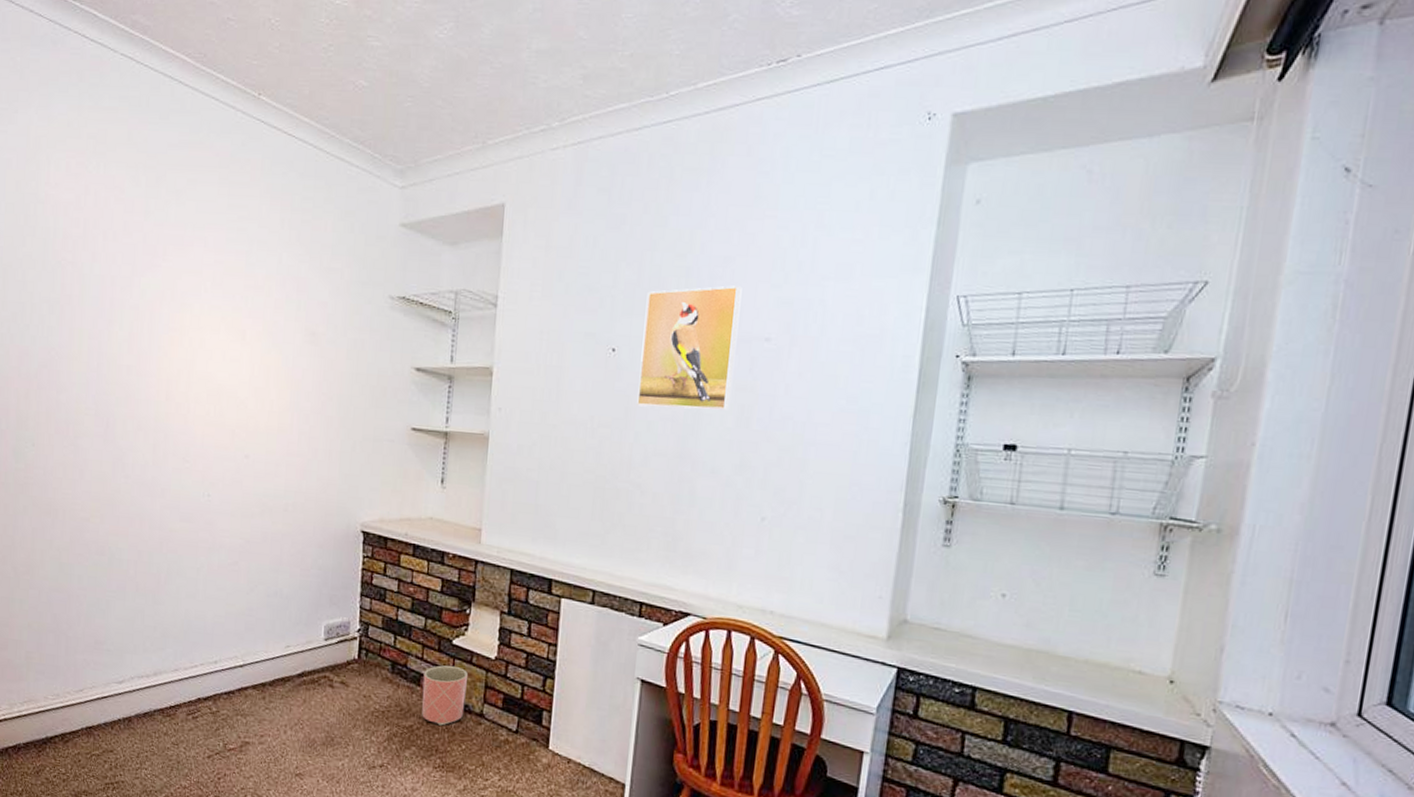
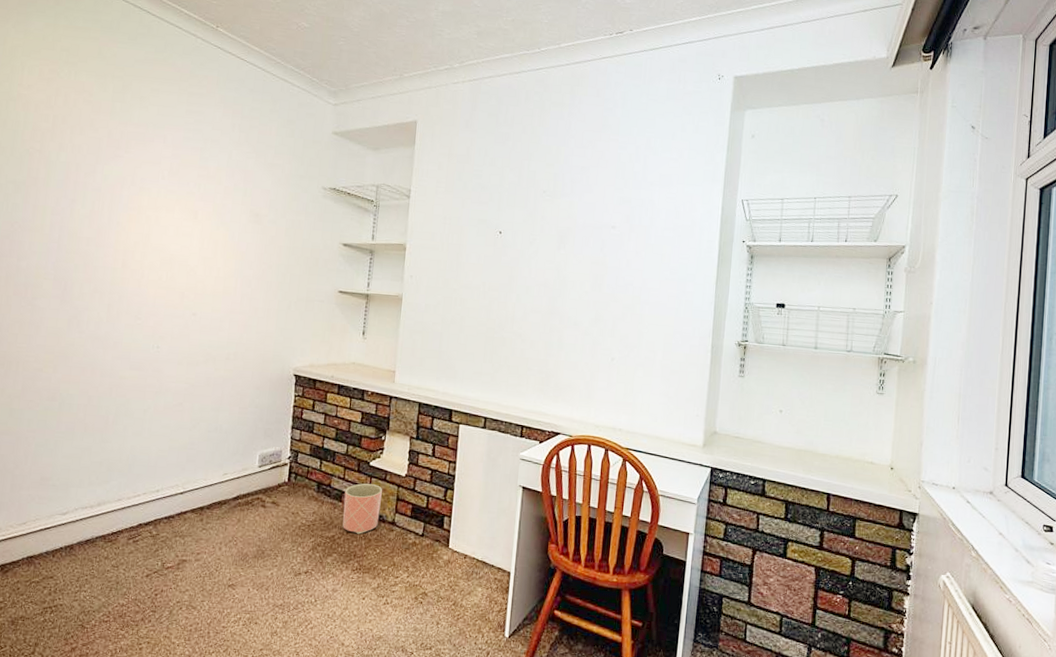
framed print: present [637,286,742,411] -> none [518,188,595,279]

